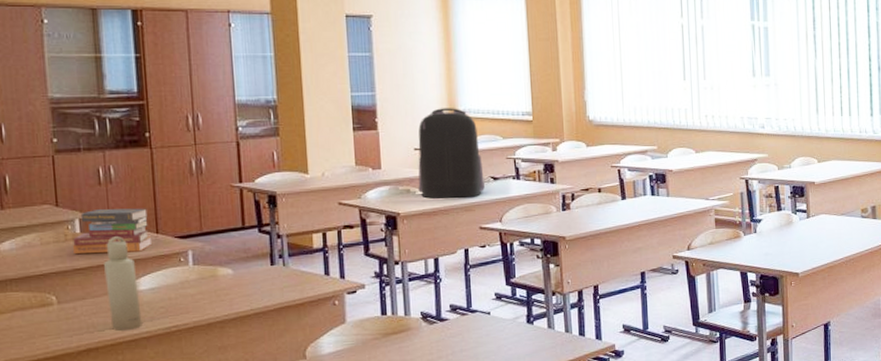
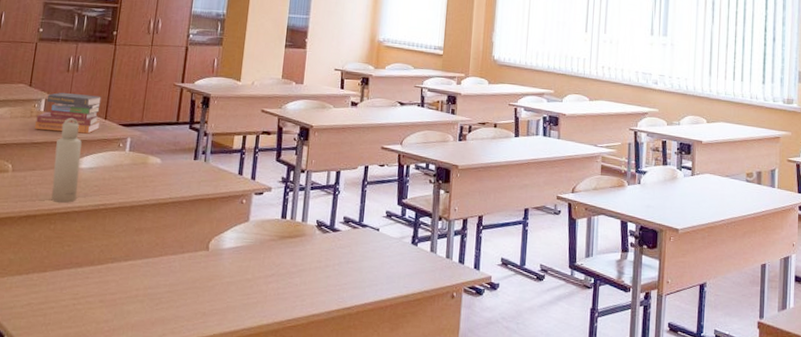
backpack: present [418,108,485,199] -> none [332,35,393,119]

